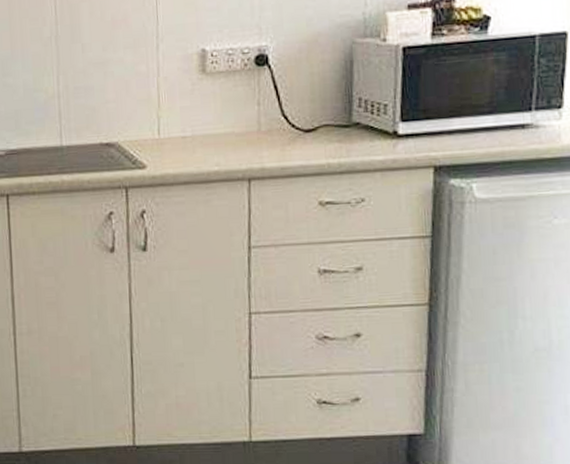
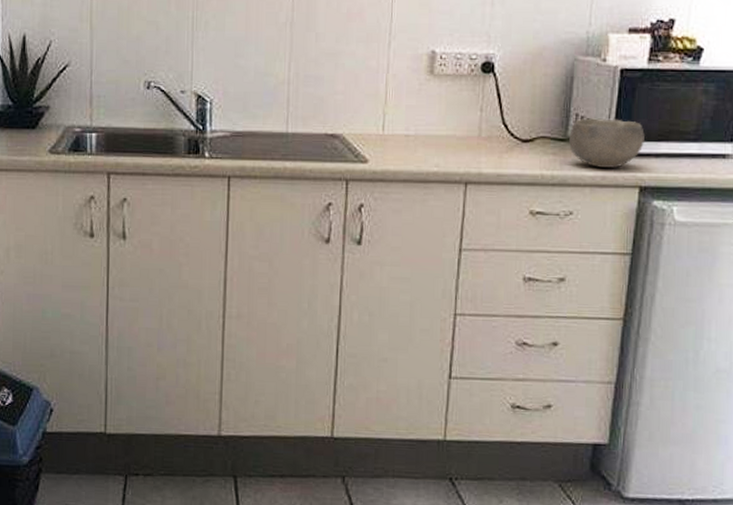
bowl: none [354,99,435,151] -> present [569,118,645,168]

